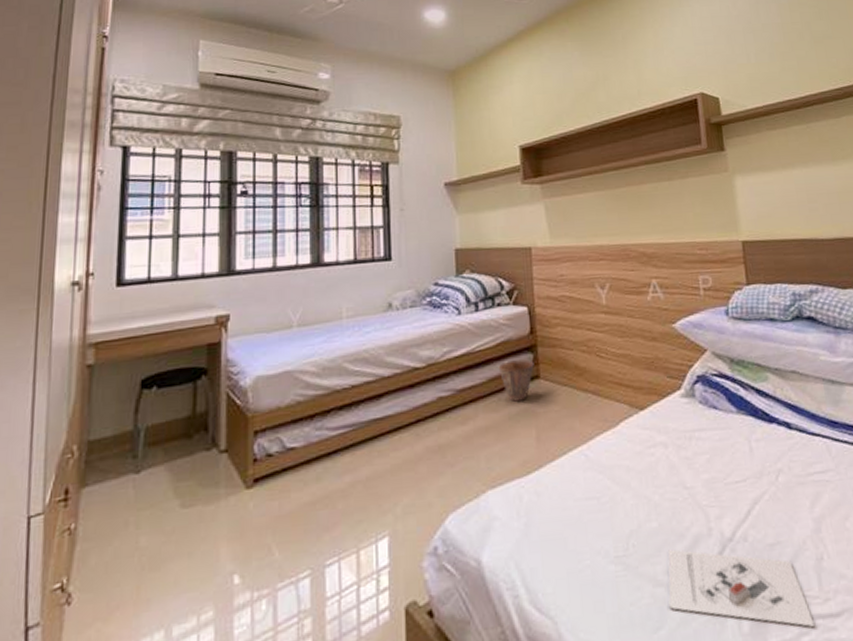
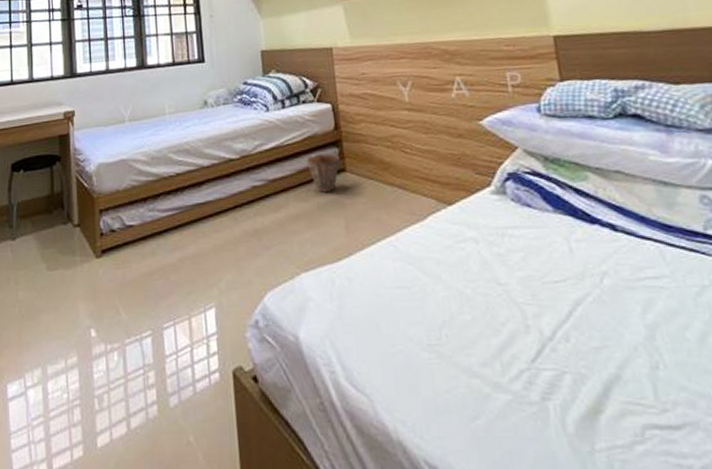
architectural model: present [668,549,814,627] -> none [483,343,650,436]

